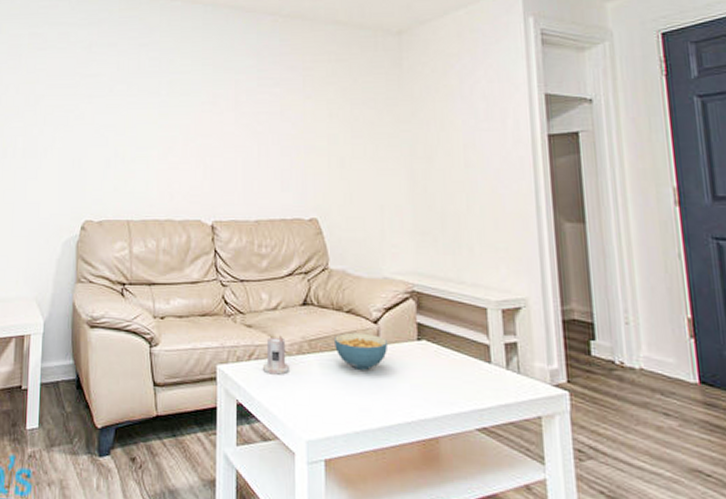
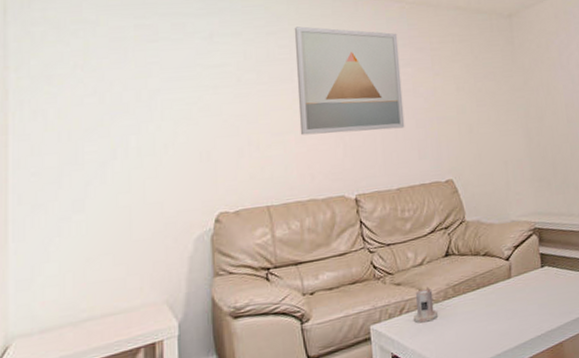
wall art: none [163,39,269,154] -> present [294,26,405,136]
cereal bowl: present [335,332,387,370] -> none [475,270,519,302]

